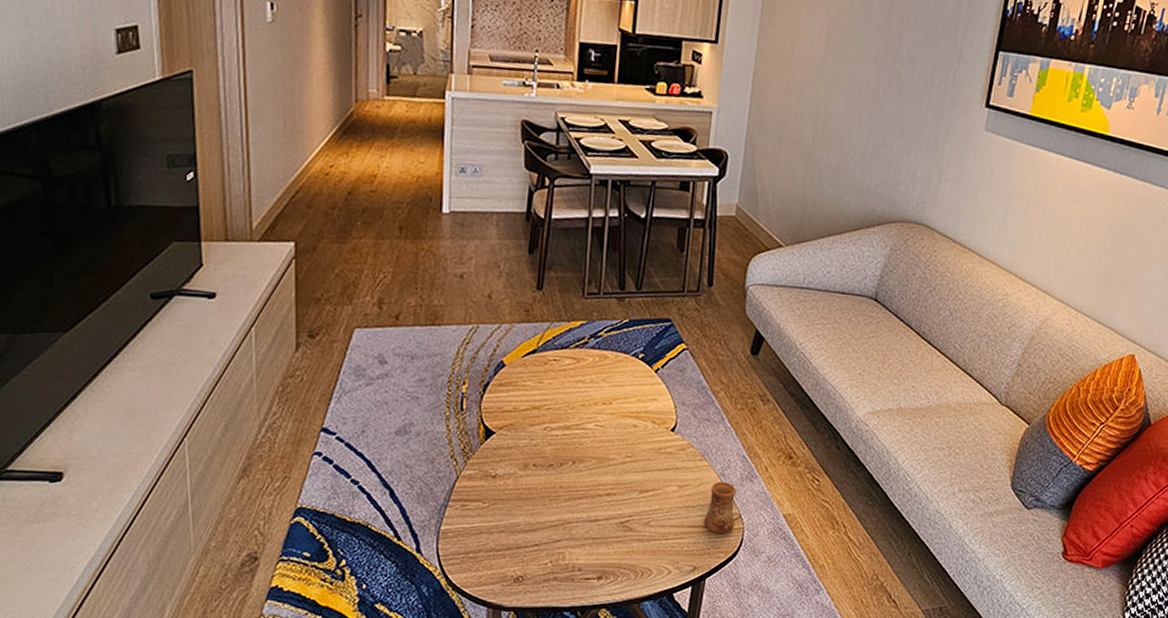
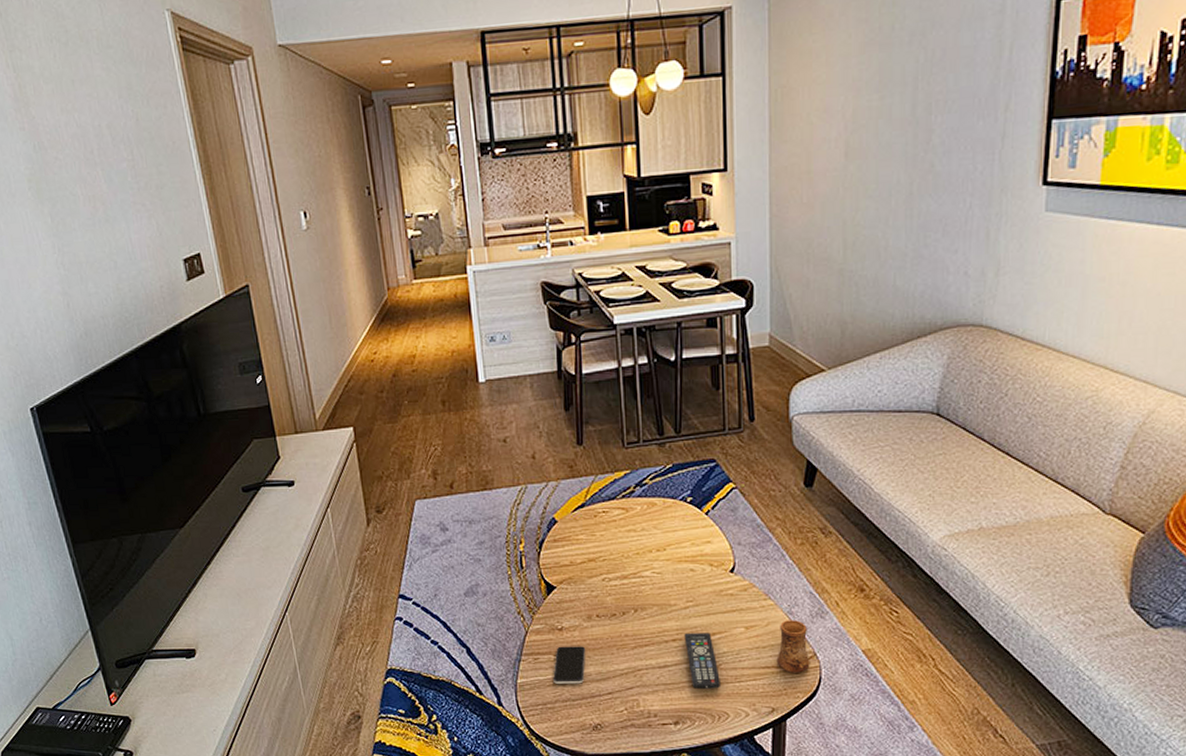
smartphone: none [479,494,518,534] -> present [553,646,586,684]
remote control: none [618,488,648,545] -> present [684,633,720,689]

